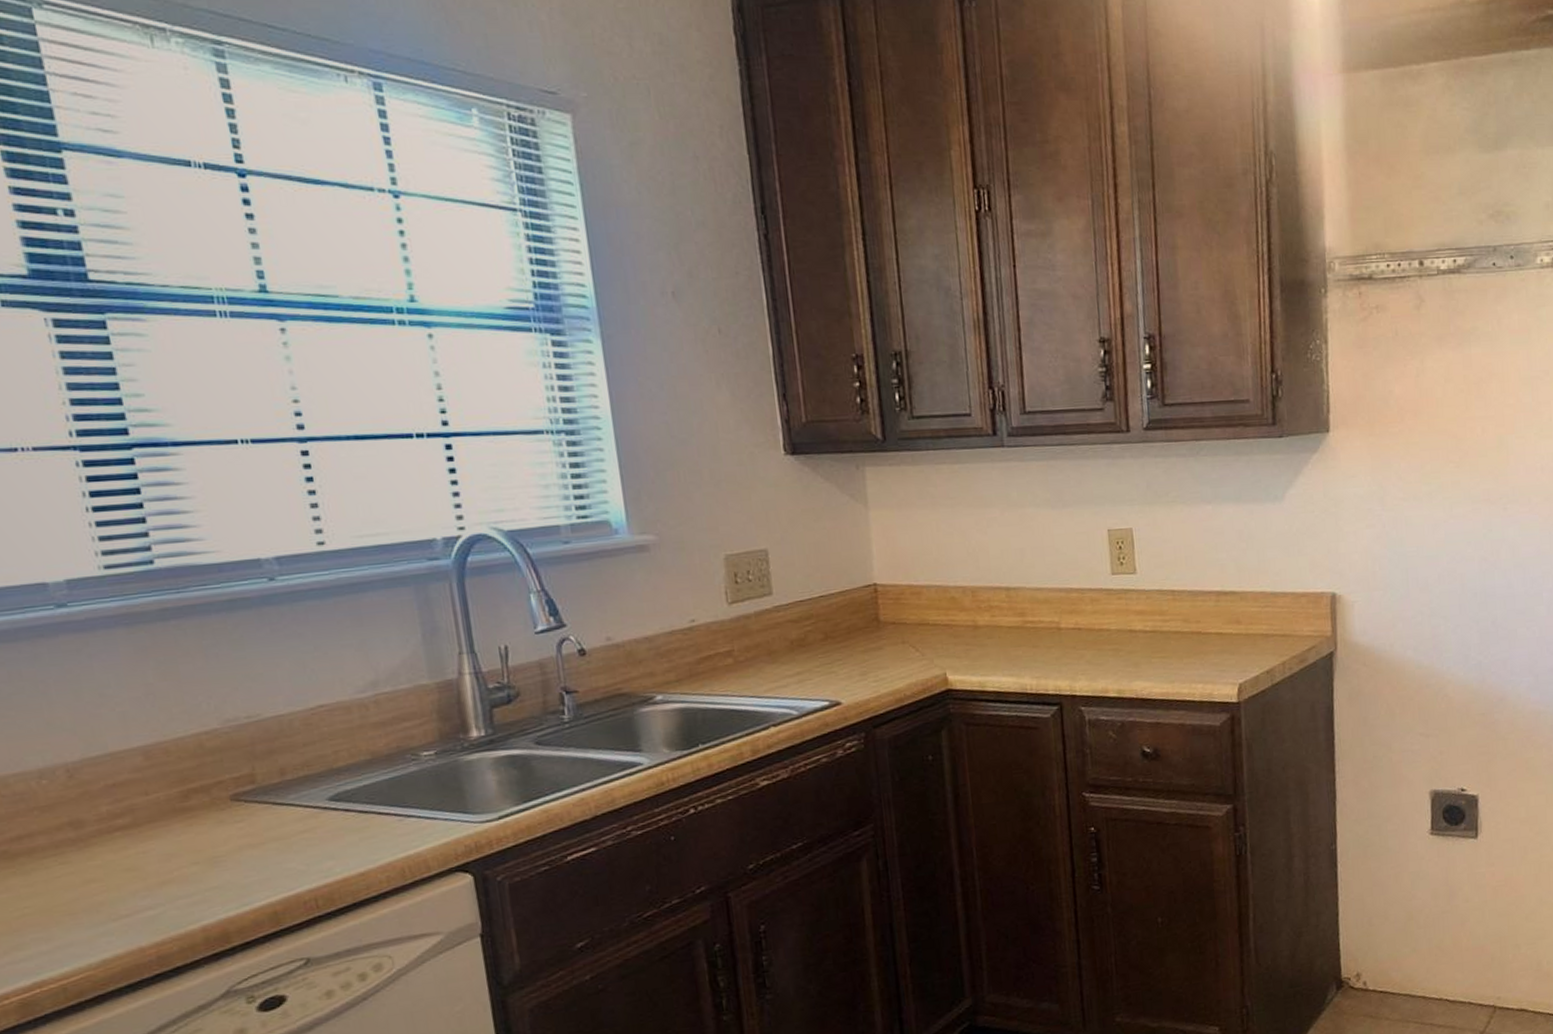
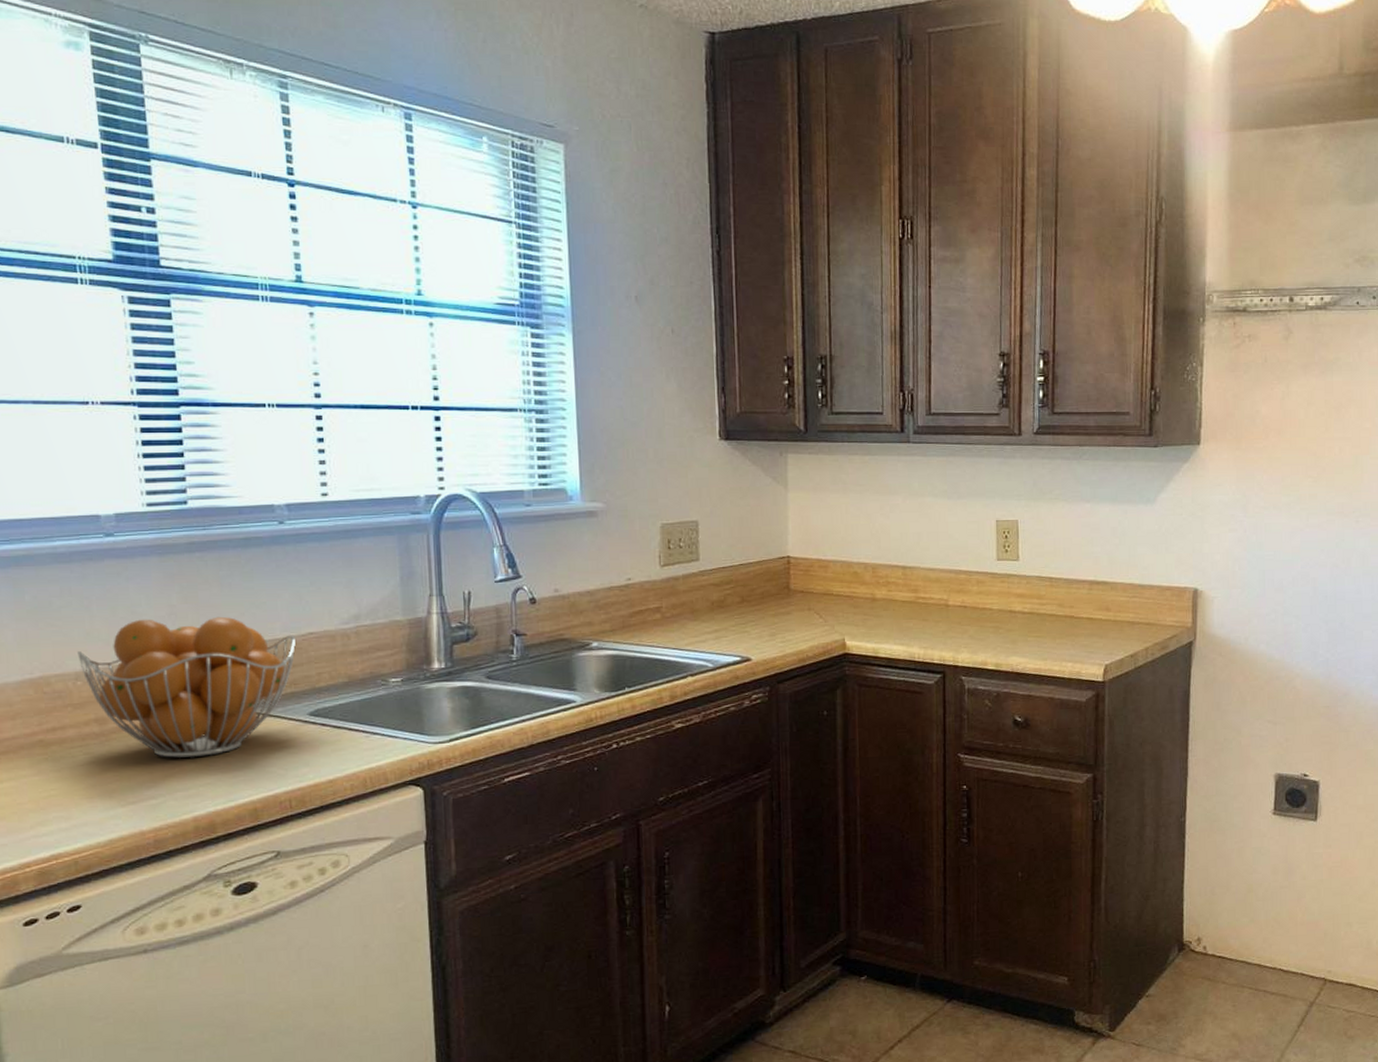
fruit basket: none [38,693,305,861] -> present [77,616,297,758]

